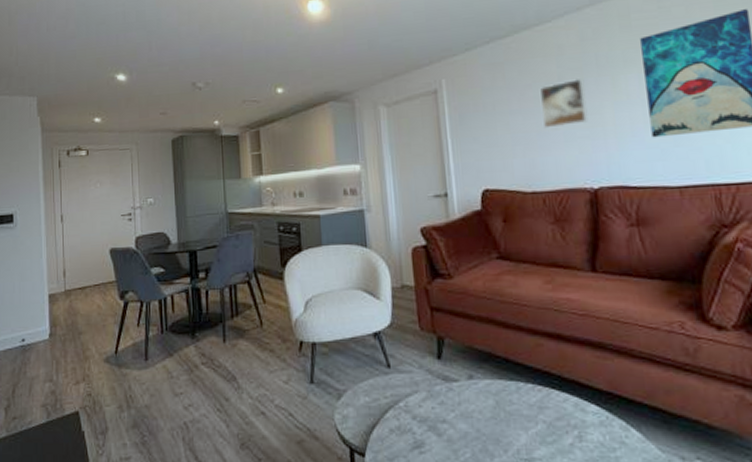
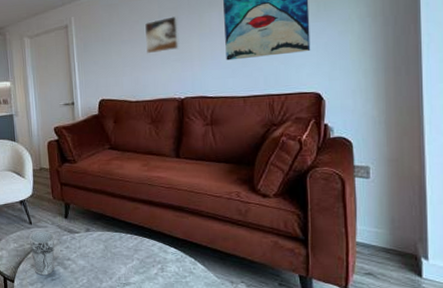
cup: none [386,378,424,446] -> present [29,231,55,276]

